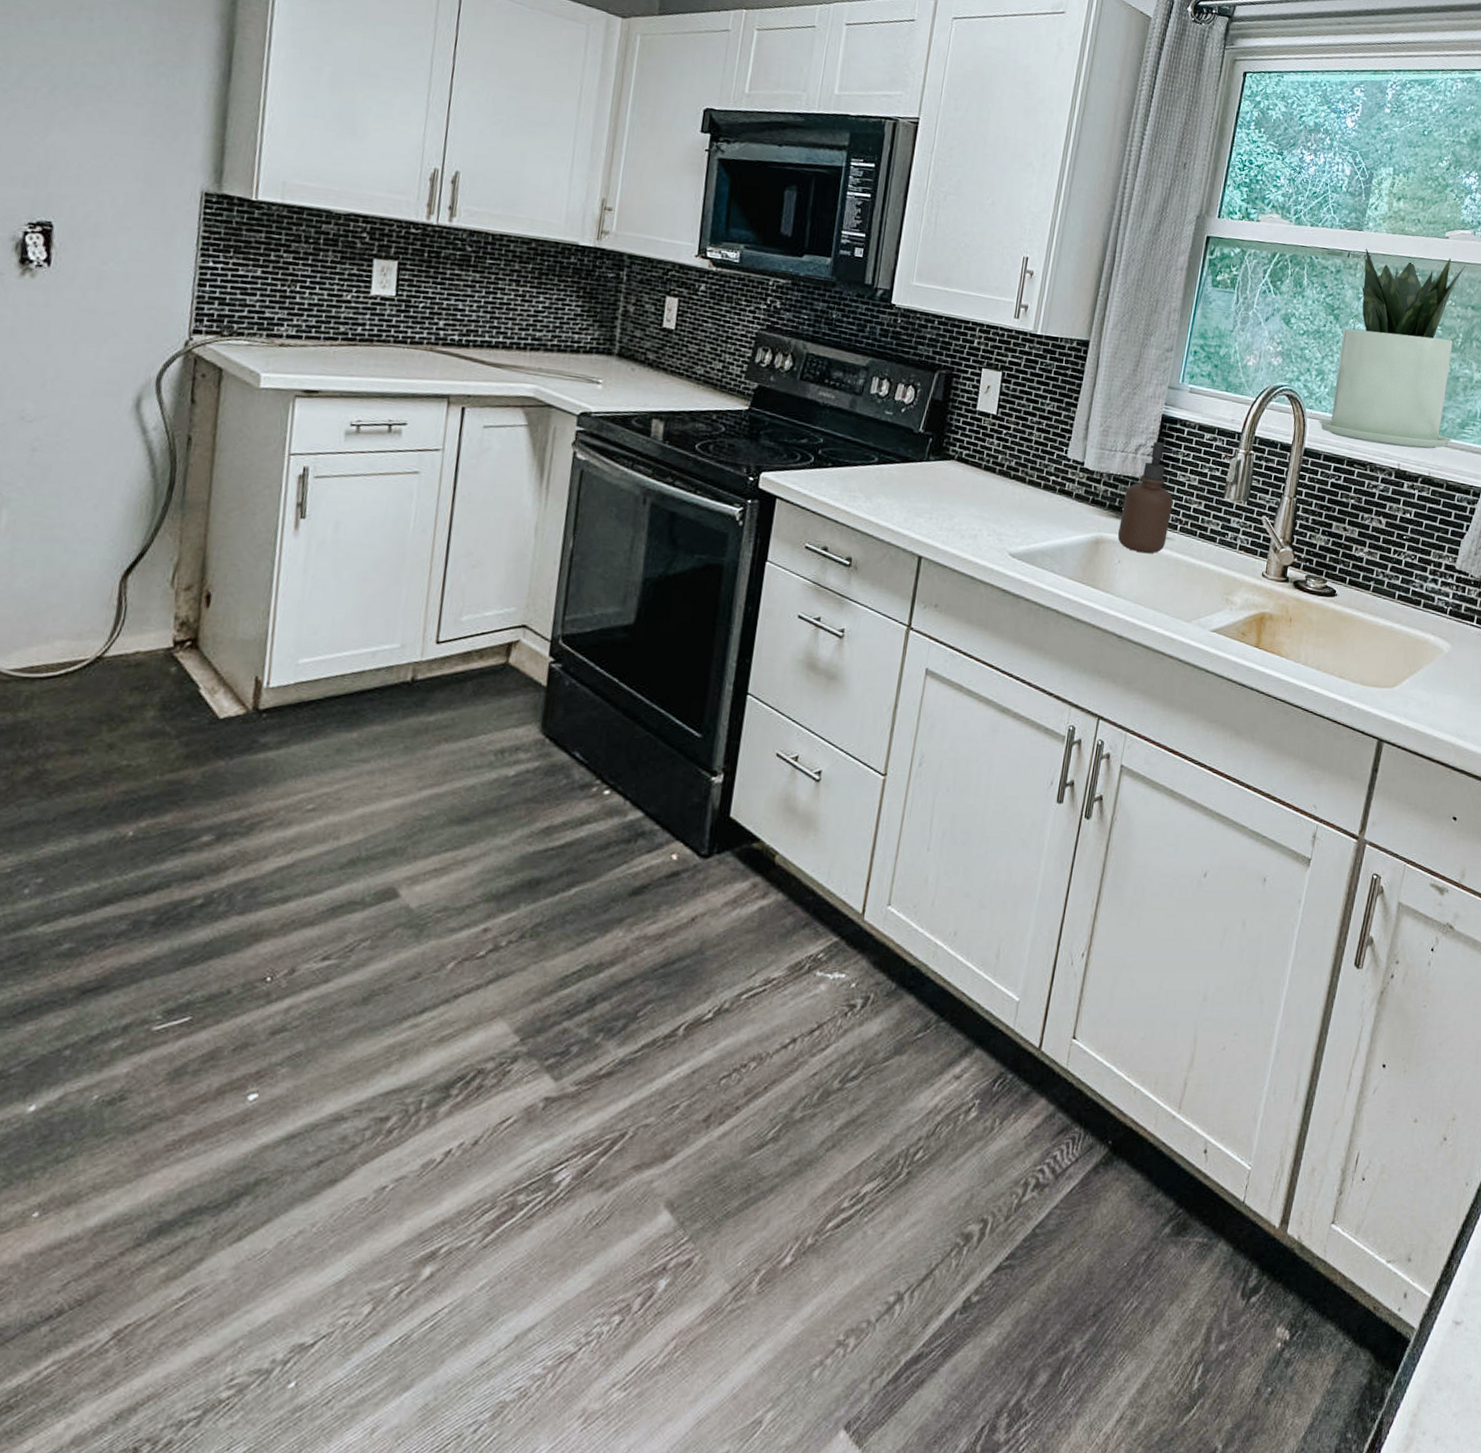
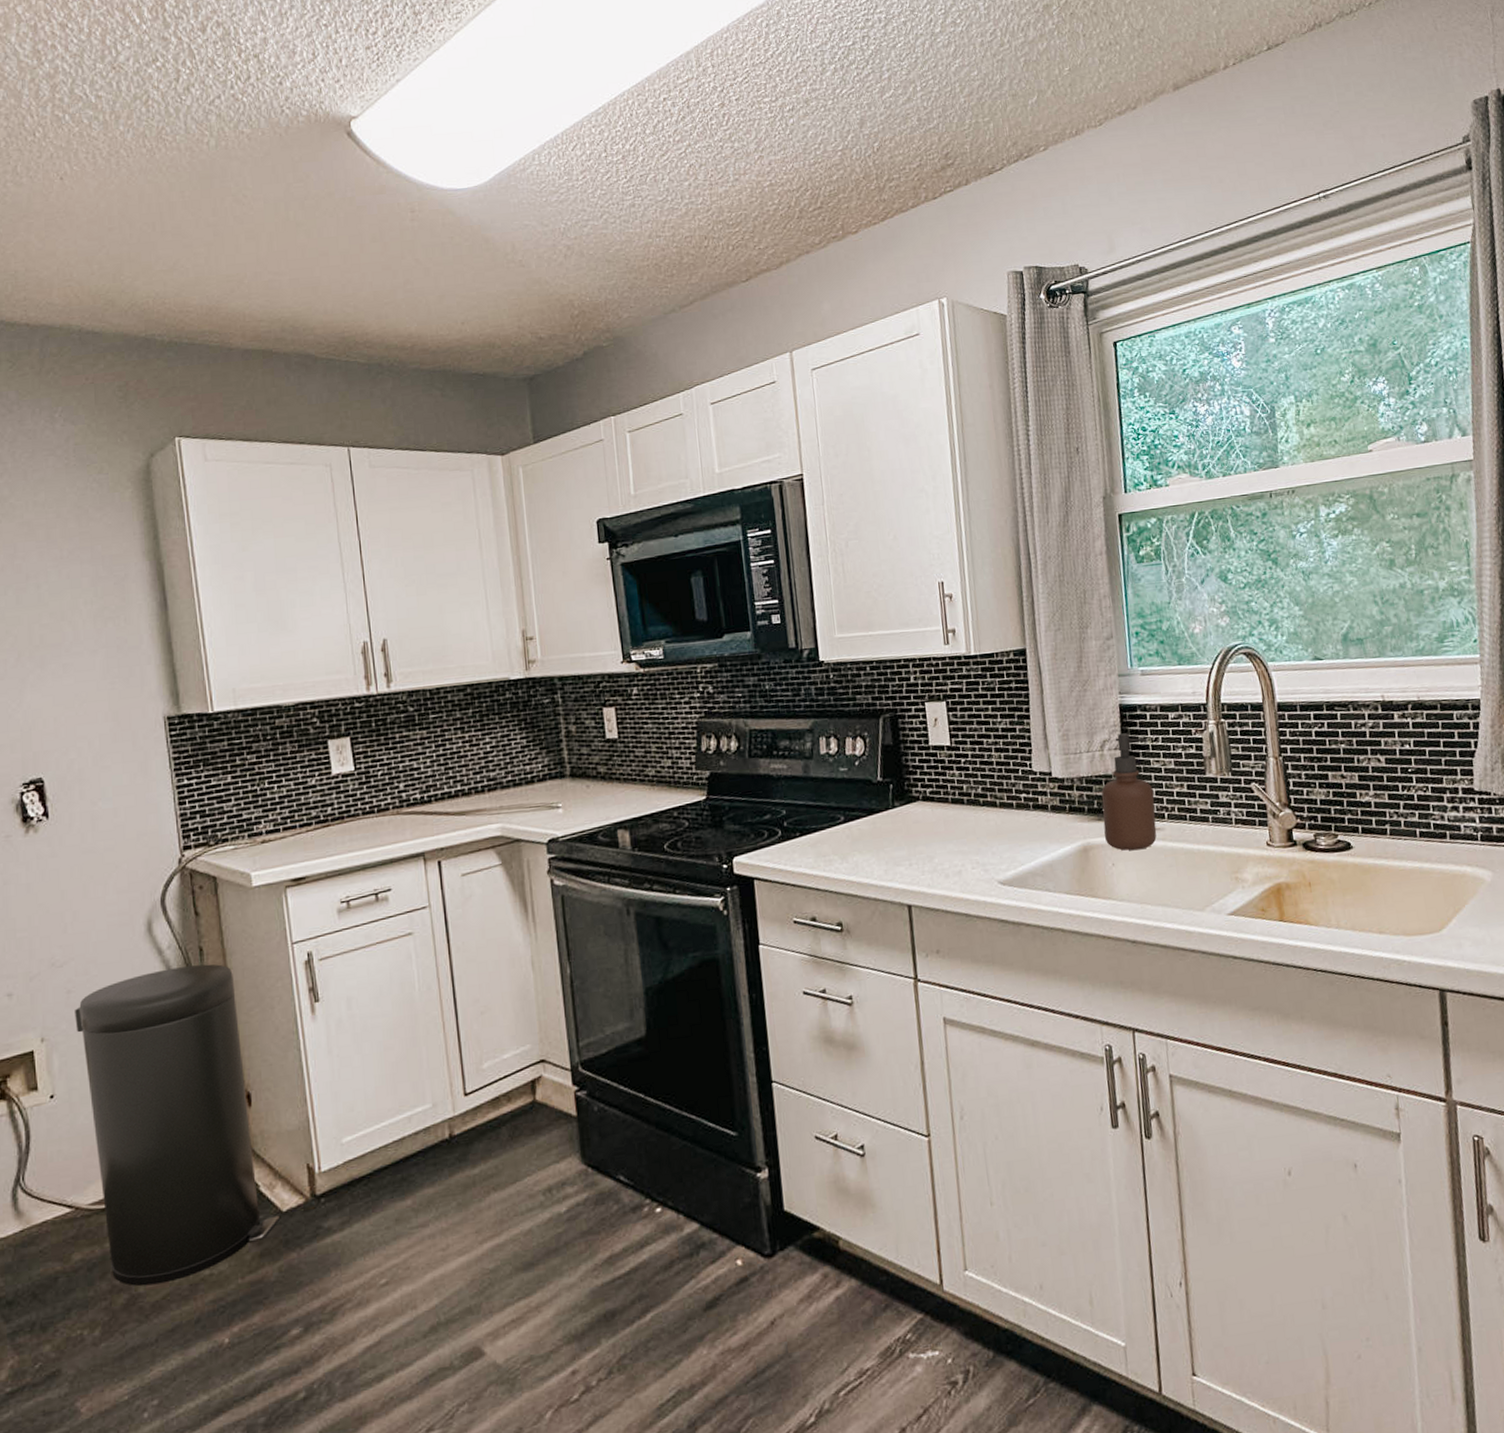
pedal bin: none [19,449,219,764] -> present [75,964,280,1286]
planter: present [1319,249,1466,449] -> none [1285,470,1434,683]

